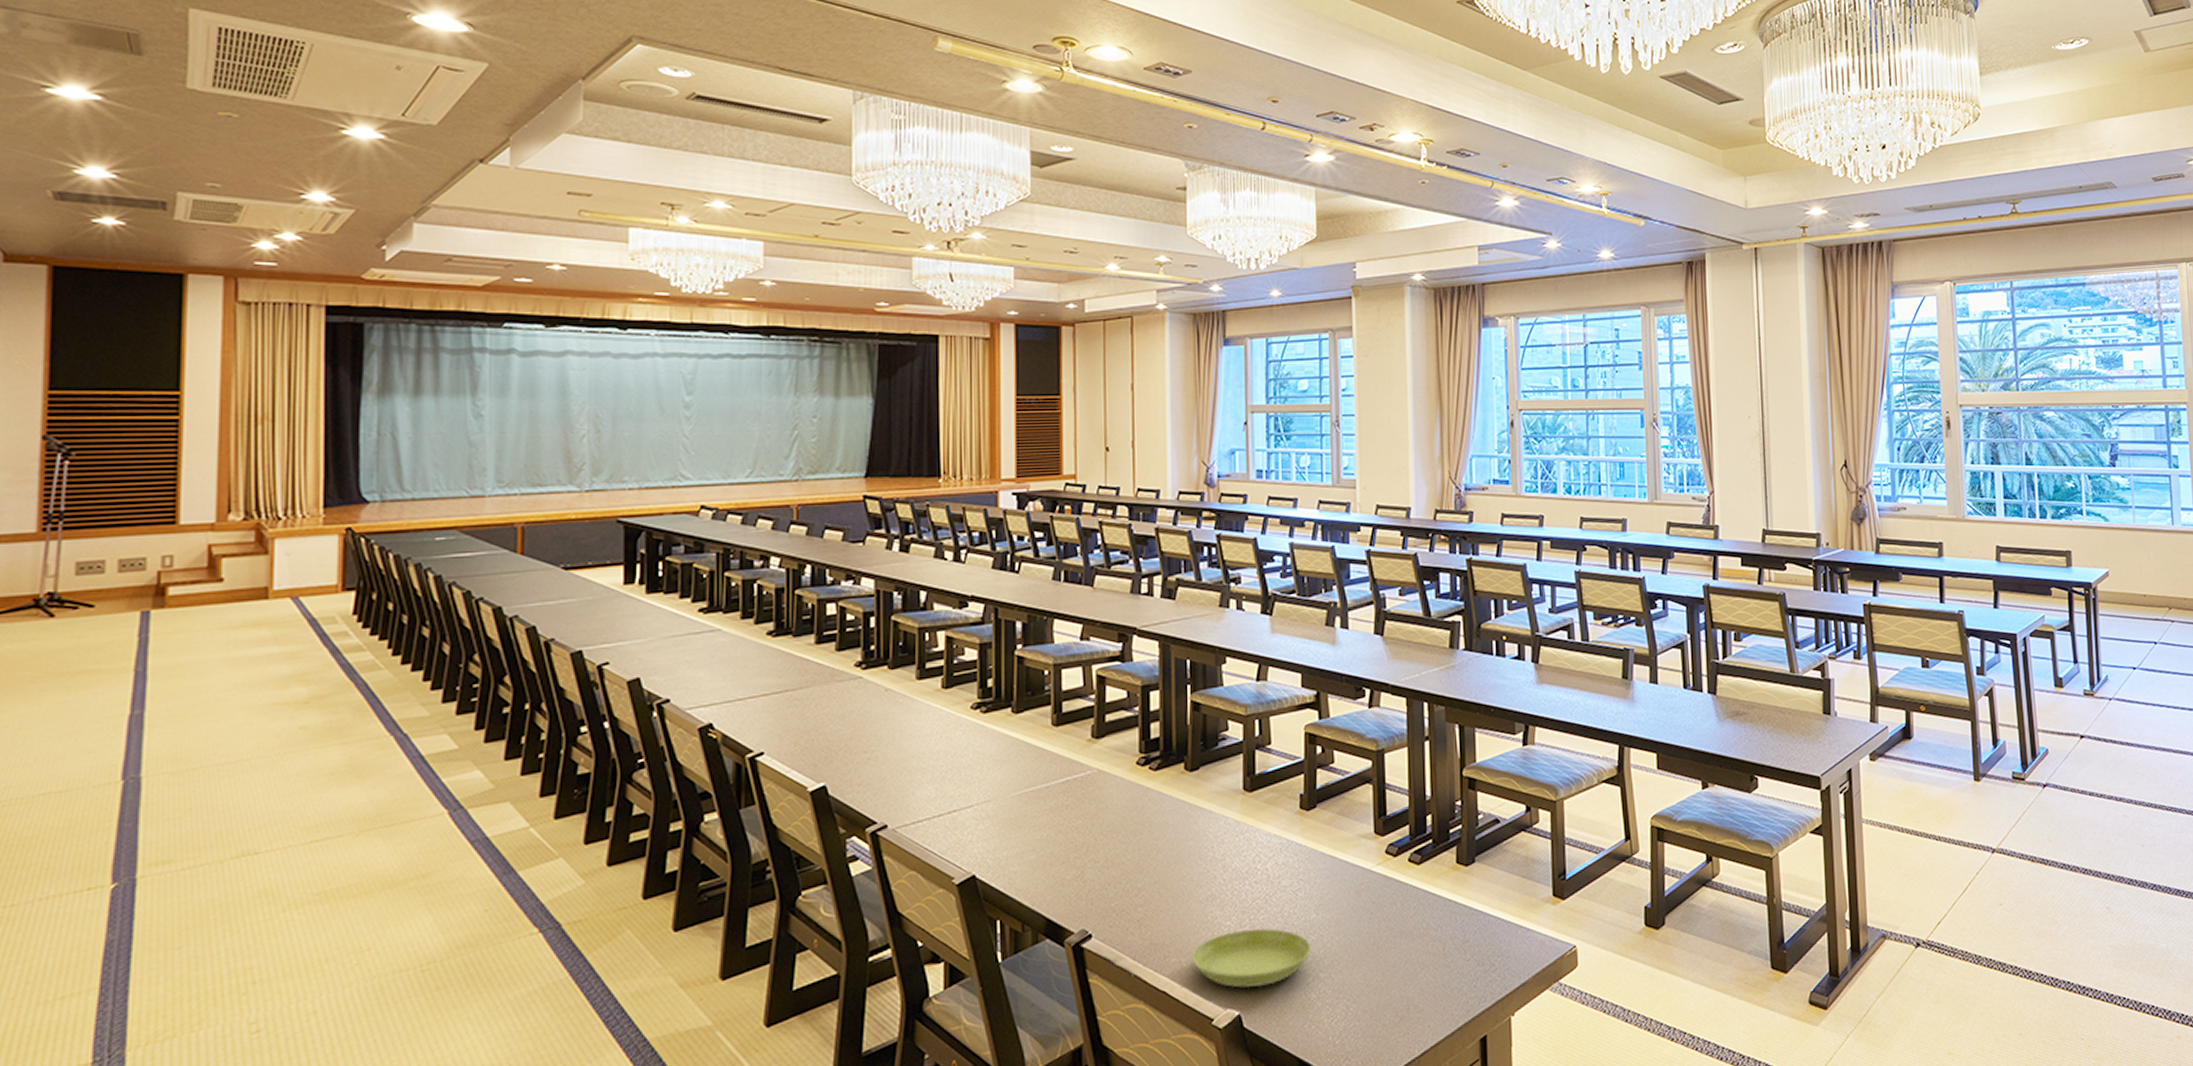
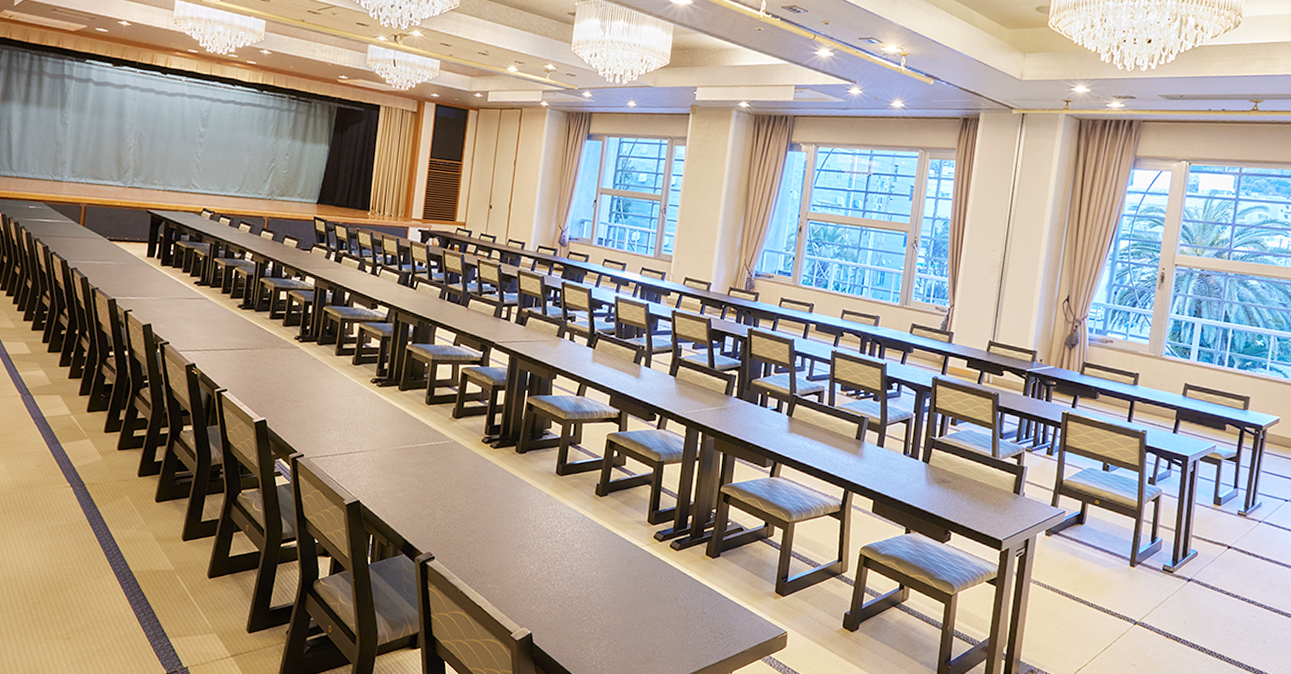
saucer: present [1192,928,1312,988] -> none [502,573,590,617]

